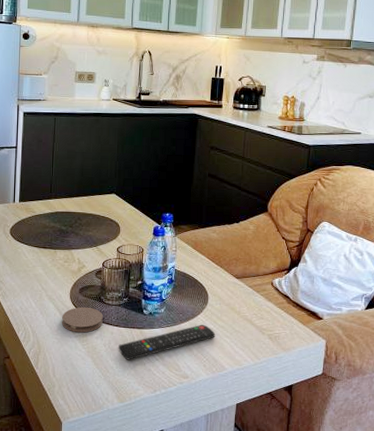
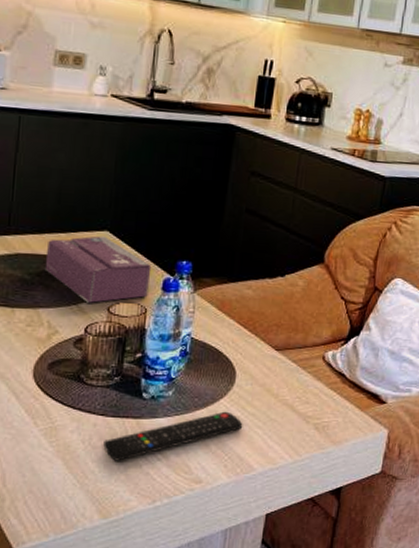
coaster: present [61,307,103,333] -> none [18,389,82,425]
tissue box: none [74,197,145,245] -> present [44,236,152,303]

